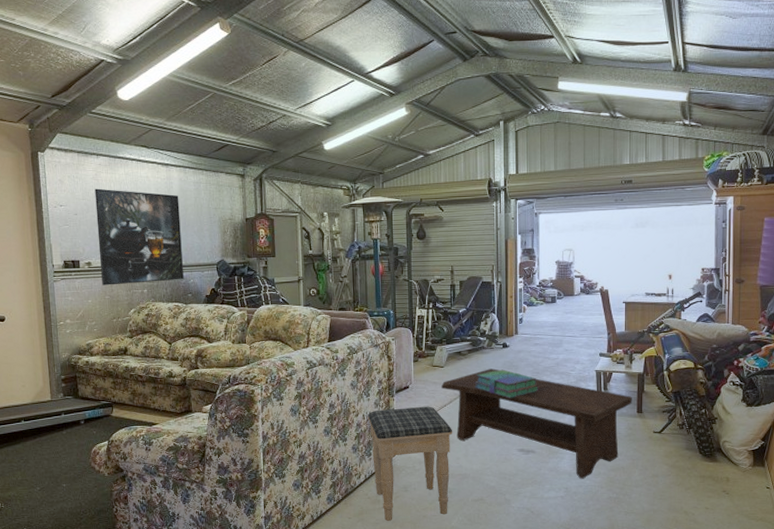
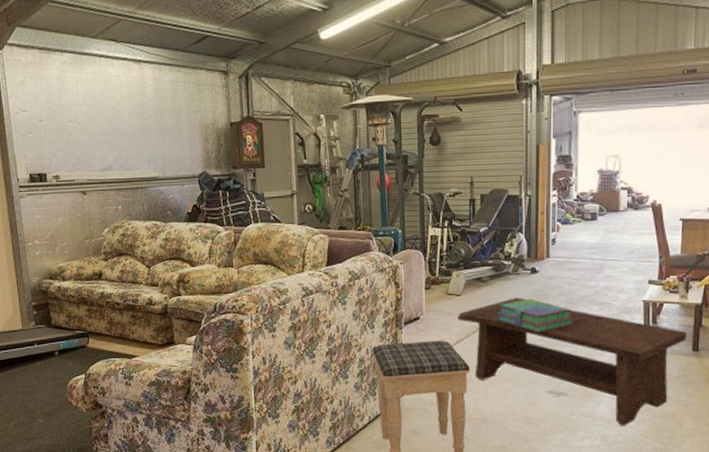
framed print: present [94,188,184,286] -> none [59,90,162,202]

